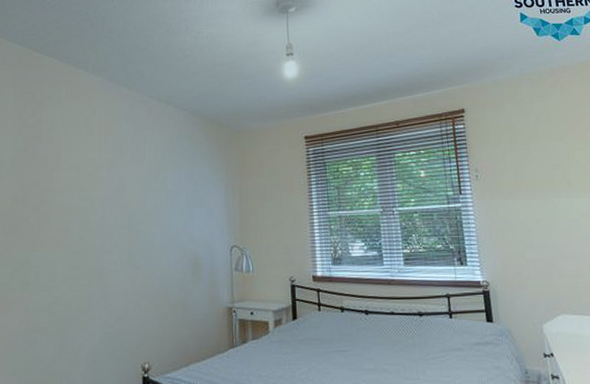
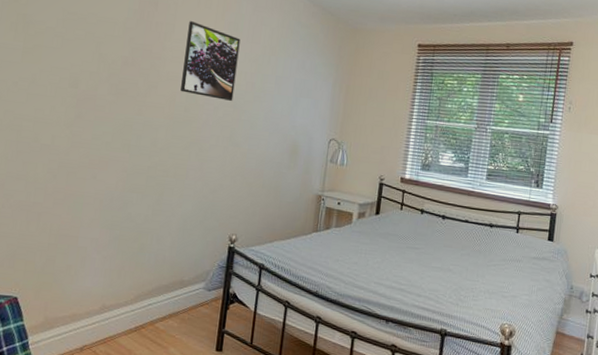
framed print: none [73,150,126,223] -> present [180,21,241,101]

